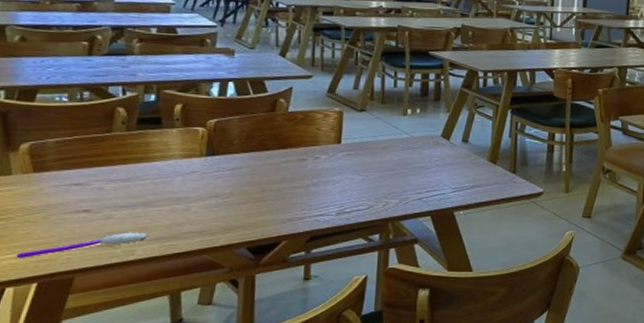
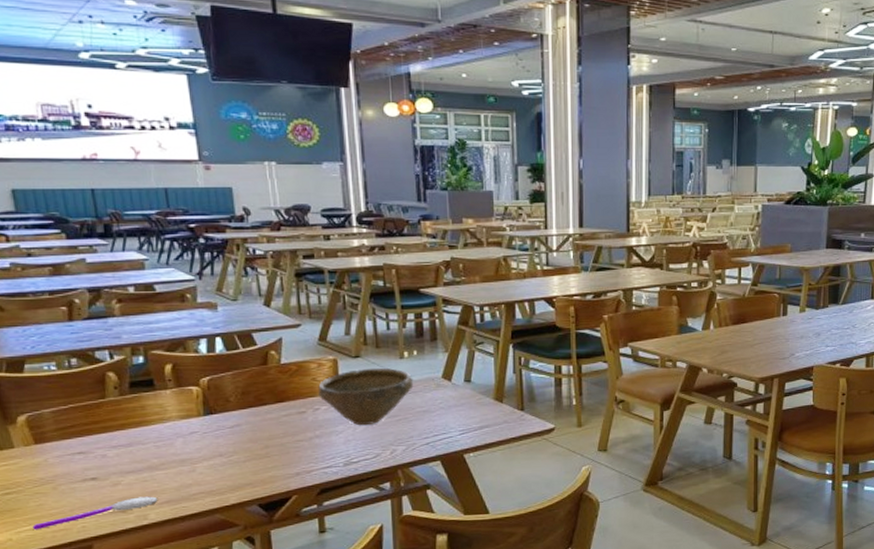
bowl: none [320,122,414,177] -> present [318,368,414,426]

